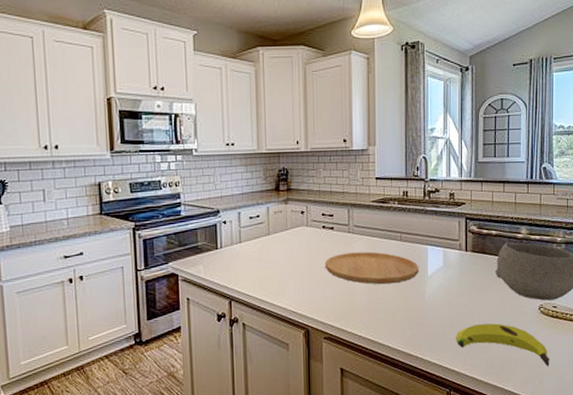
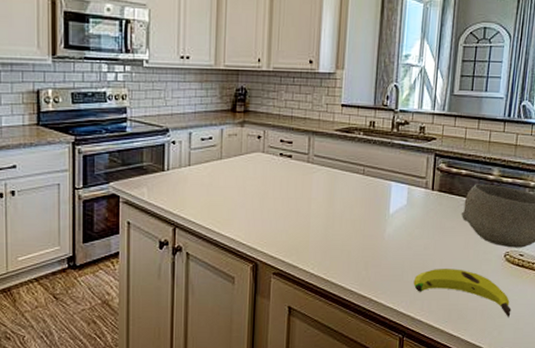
cutting board: present [324,251,419,285] -> none [279,184,381,220]

